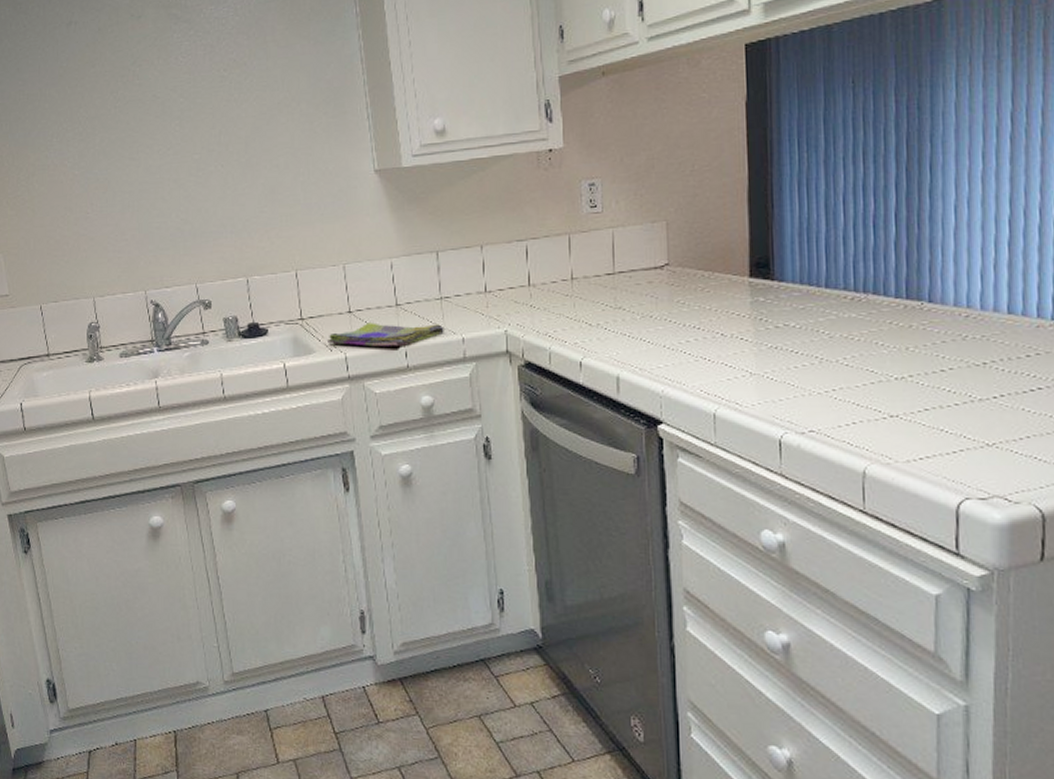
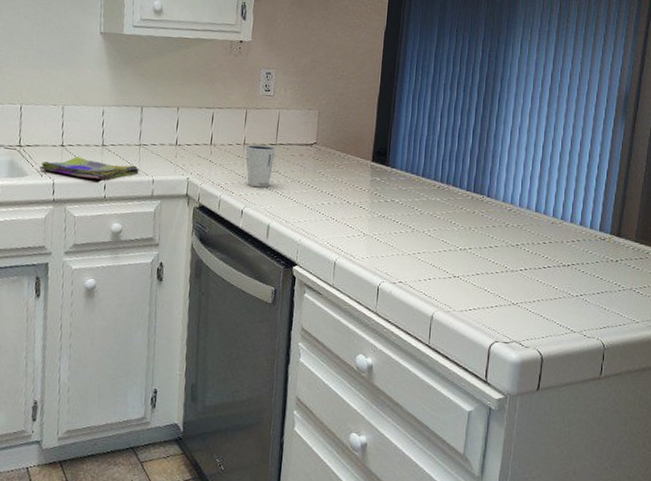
dixie cup: none [574,276,615,330] -> present [245,144,276,187]

